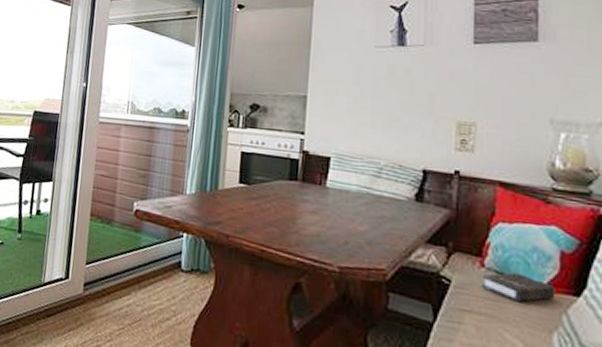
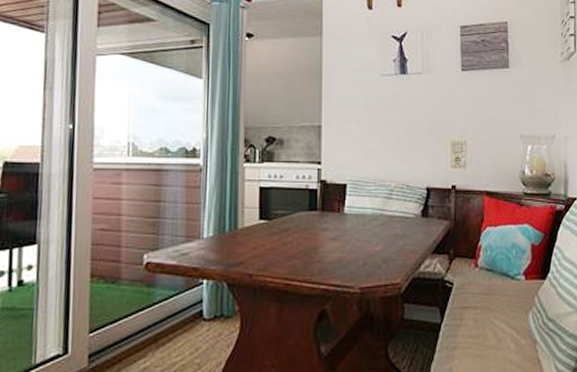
hardback book: present [481,272,556,303] -> none [476,267,529,293]

